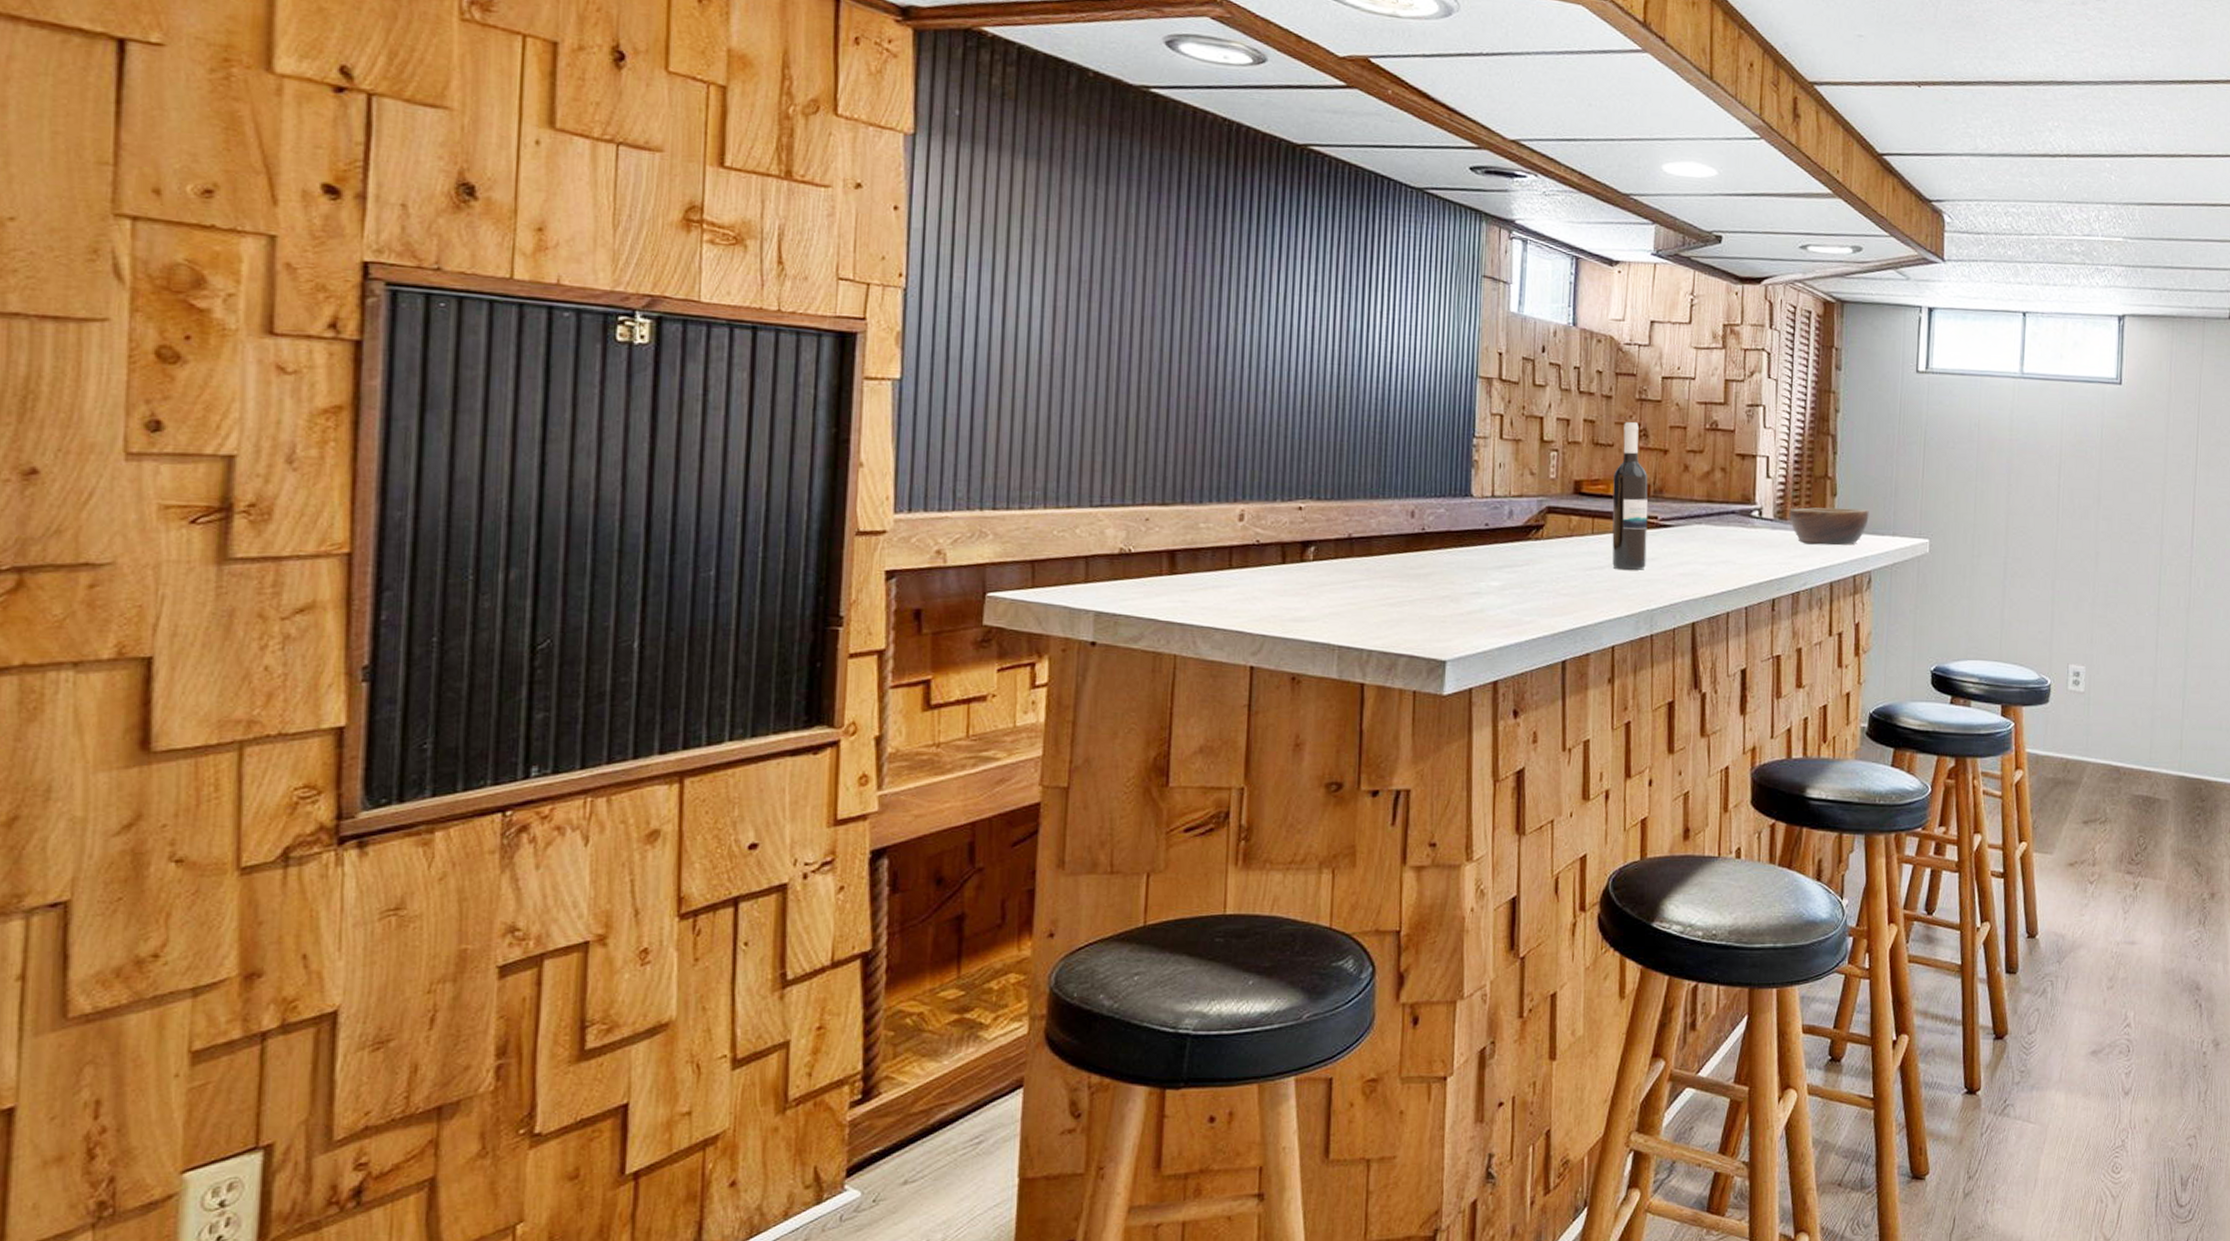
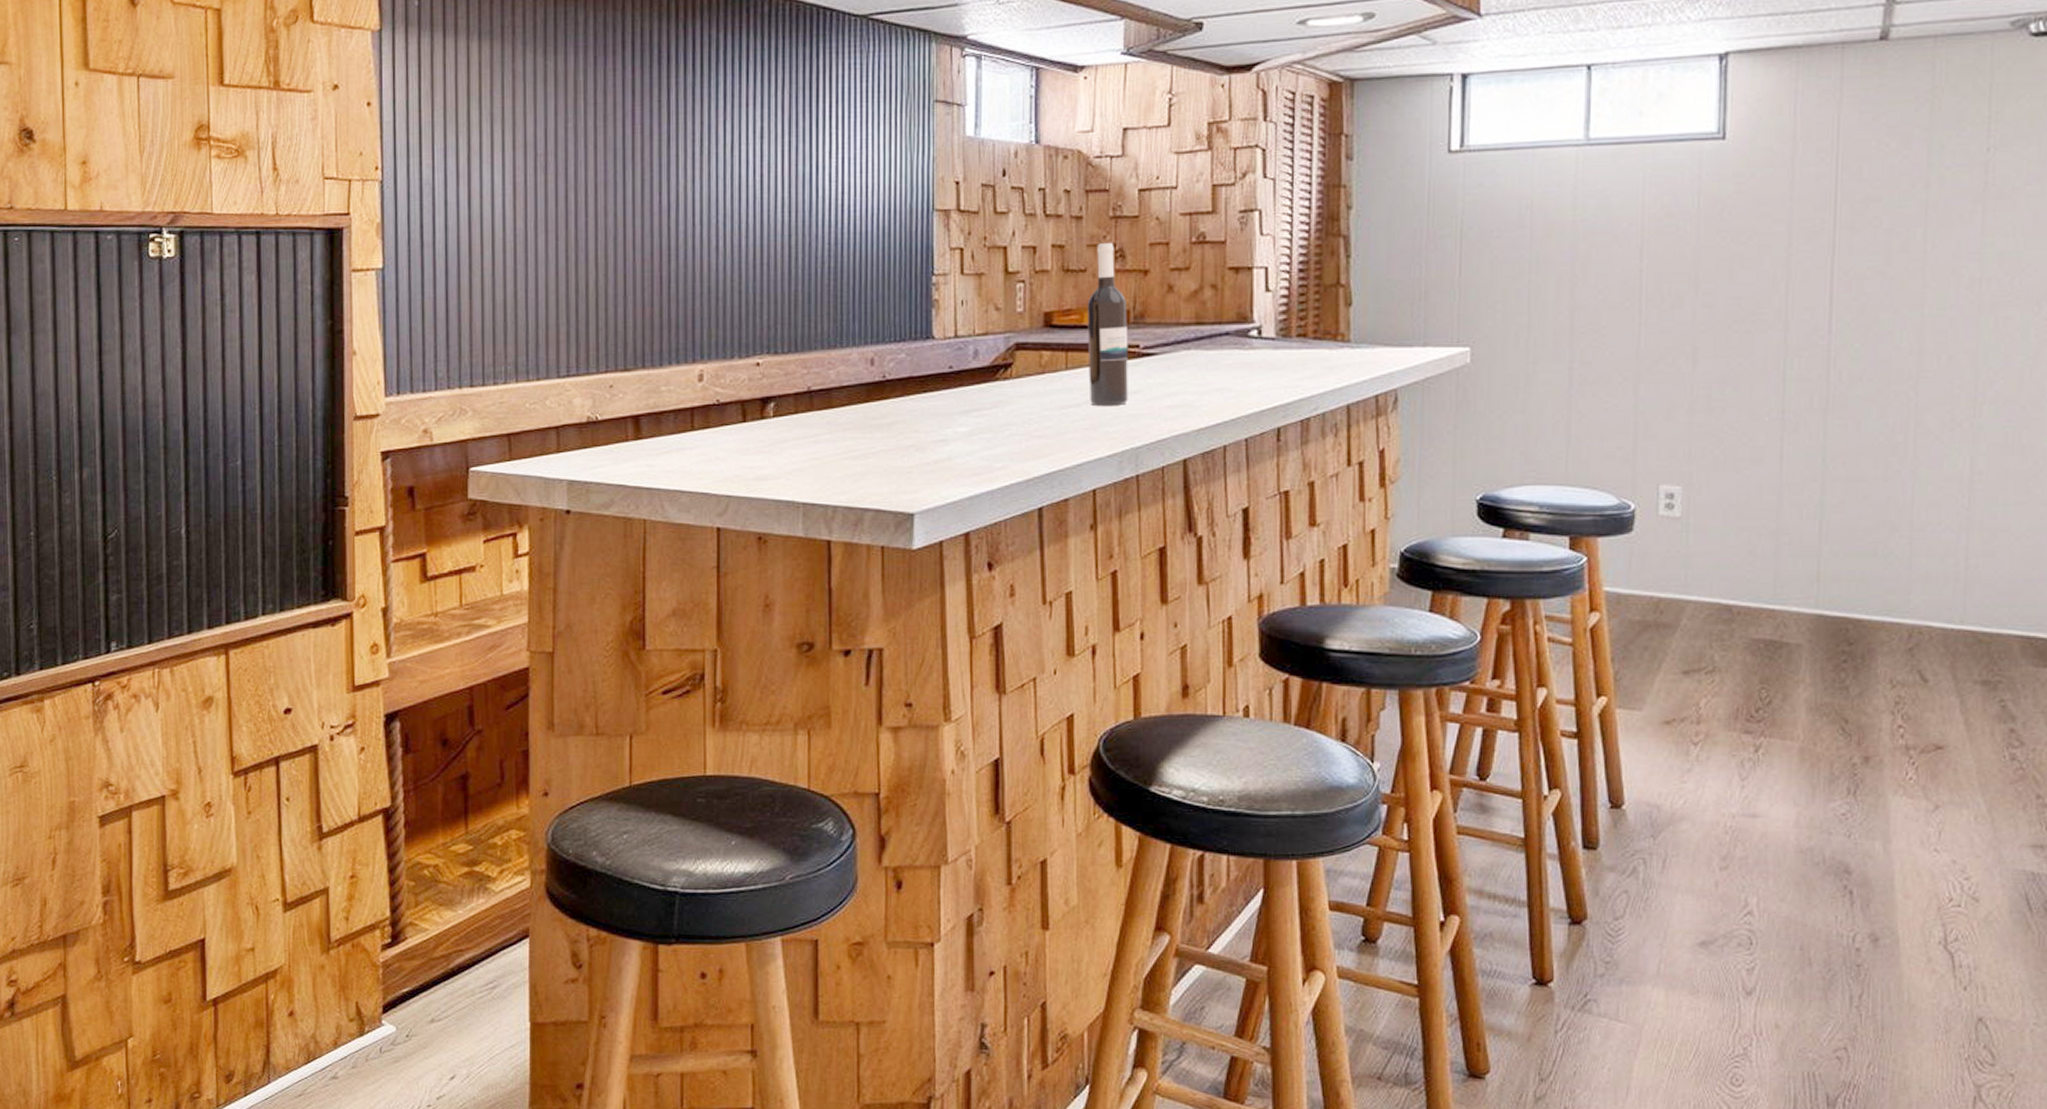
bowl: present [1789,507,1869,546] -> none [1294,318,1393,365]

